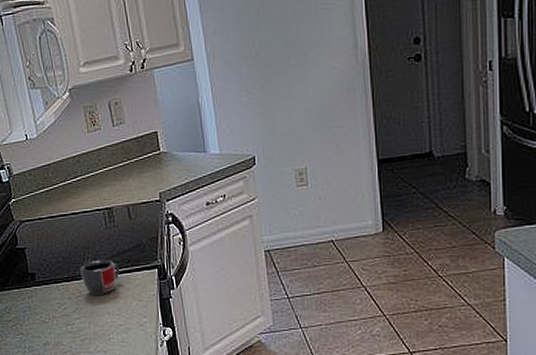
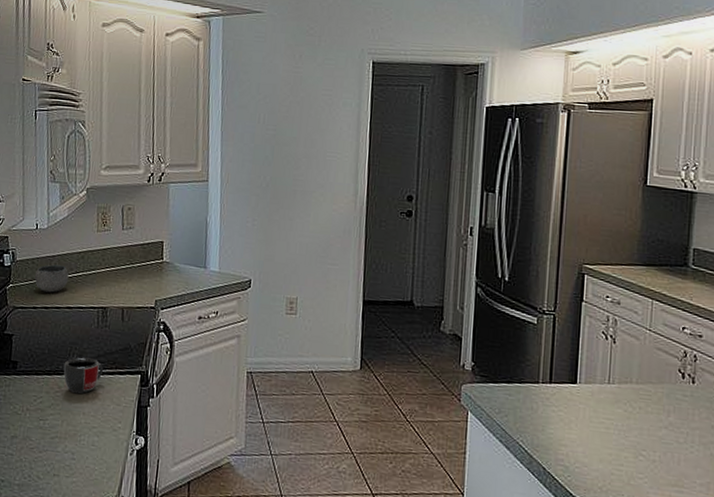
bowl: none [34,172,69,202] -> present [34,264,69,293]

